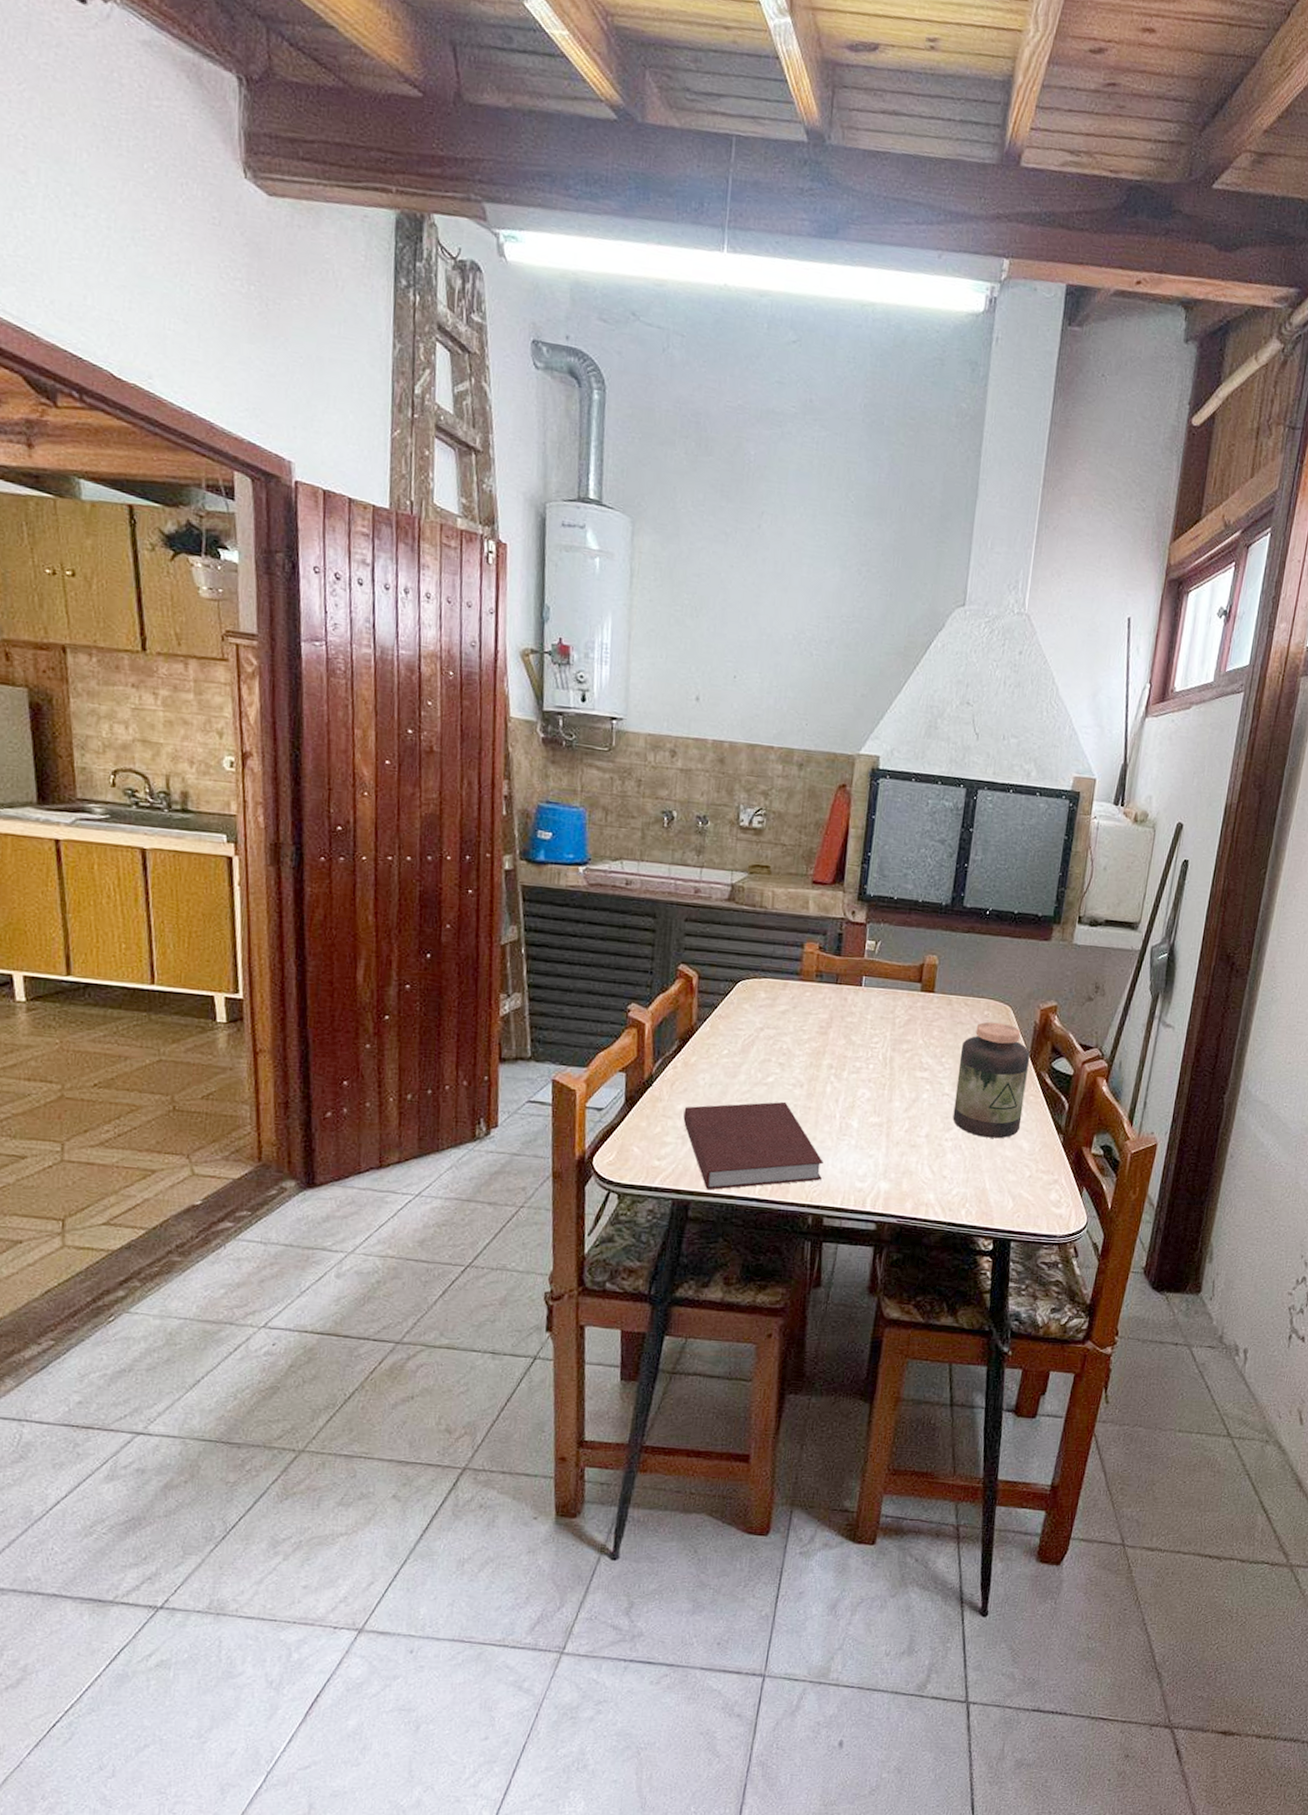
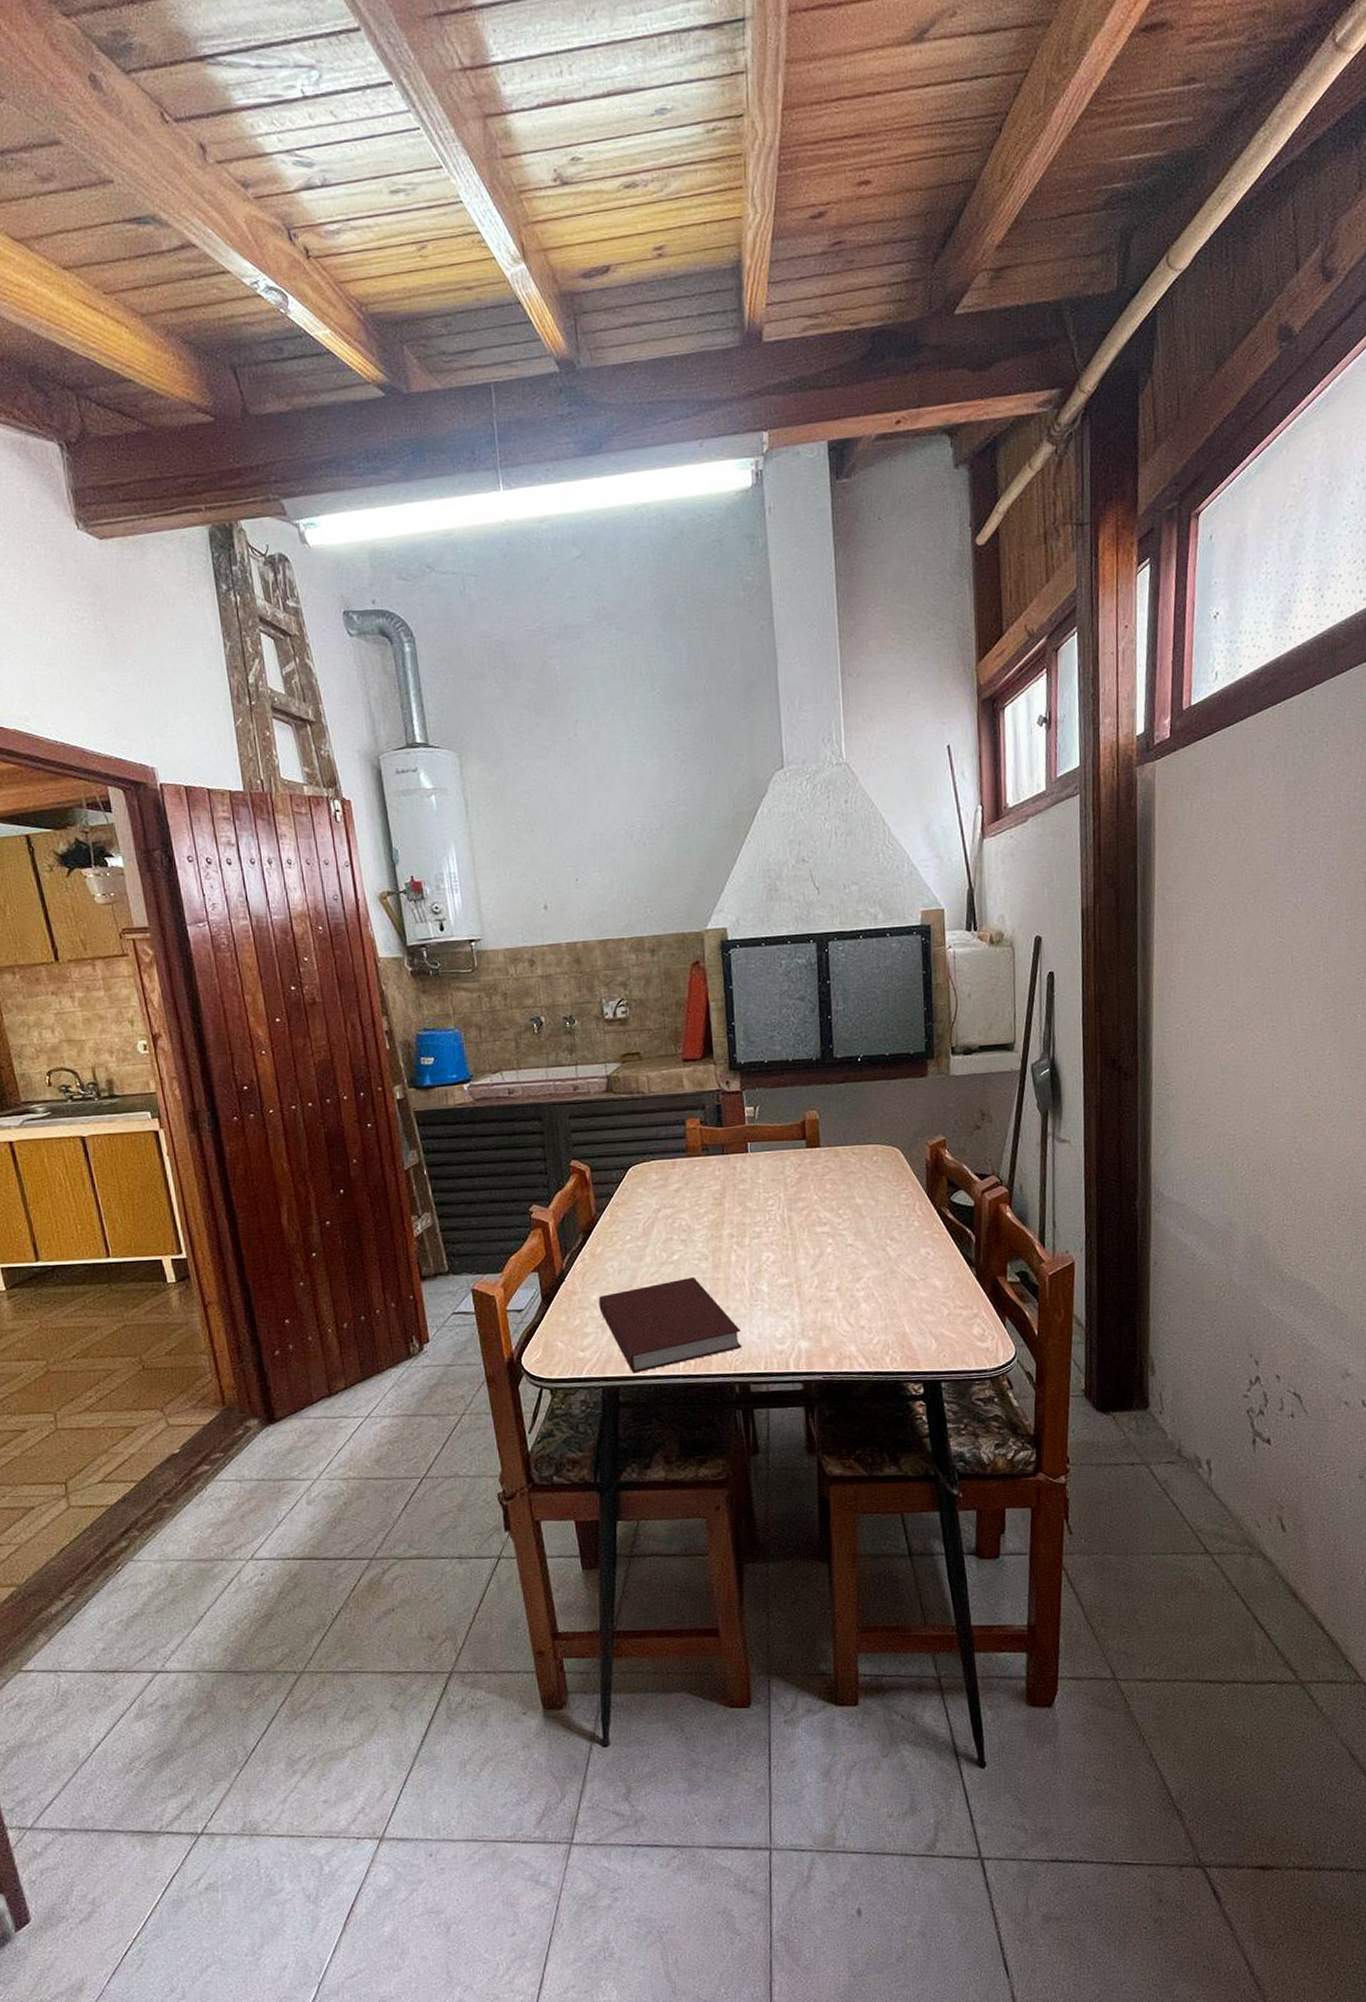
jar: present [952,1021,1030,1139] -> none [856,1165,930,1282]

